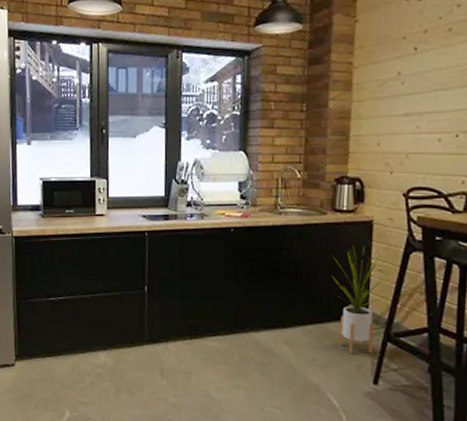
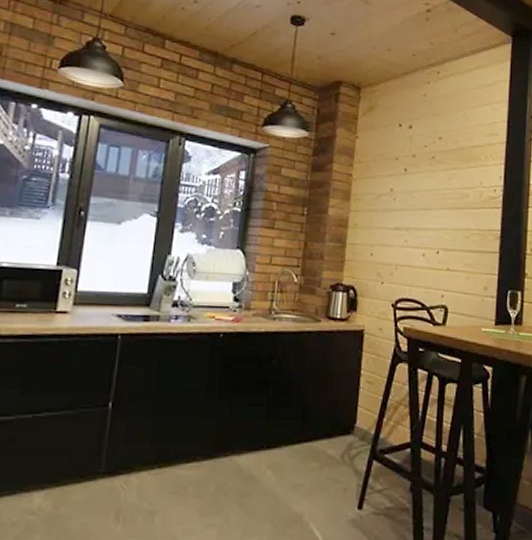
house plant: present [331,245,390,354] -> none [321,355,378,476]

